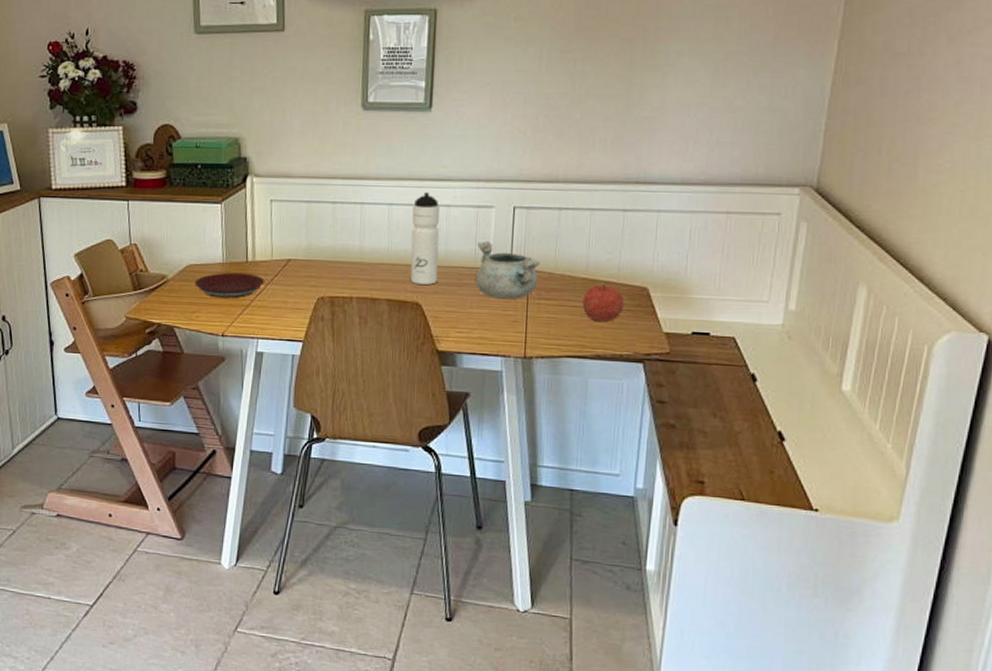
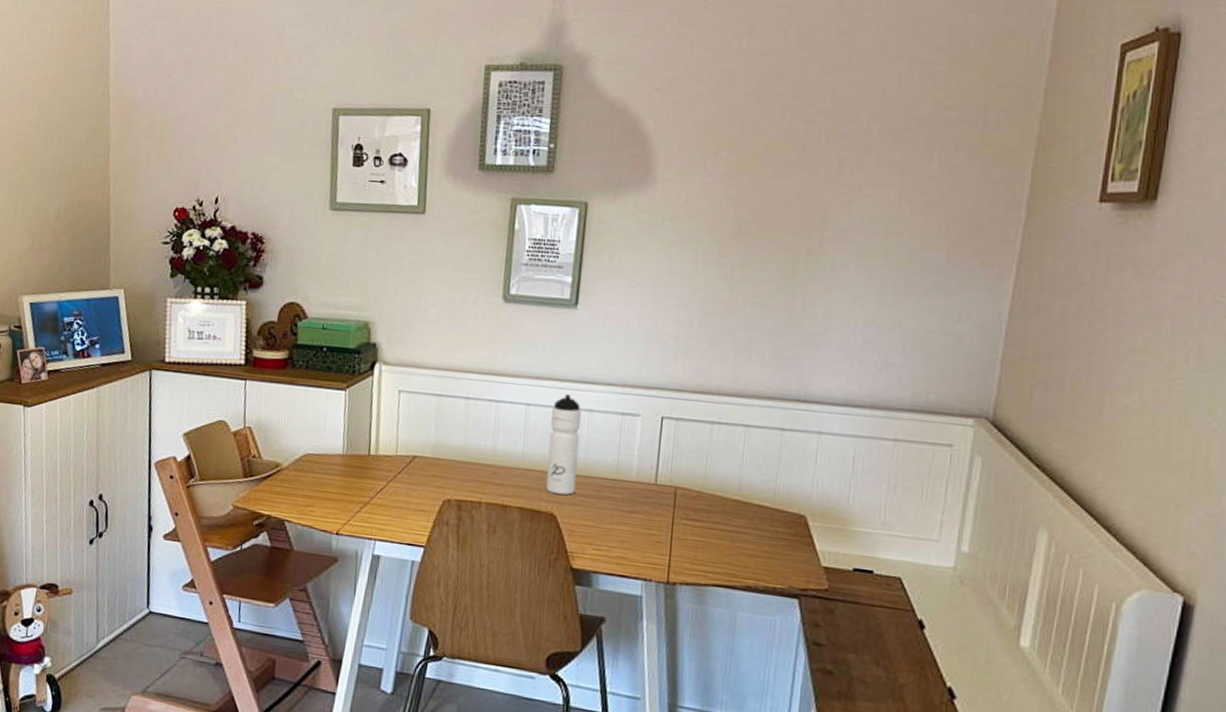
plate: present [194,272,265,299] -> none [310,465,387,494]
decorative bowl: present [475,241,540,300] -> none [616,451,689,518]
fruit: present [582,282,624,321] -> none [733,506,780,550]

